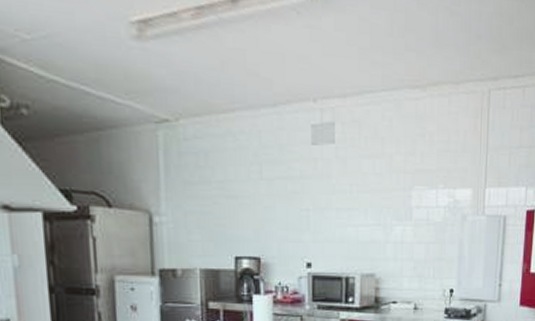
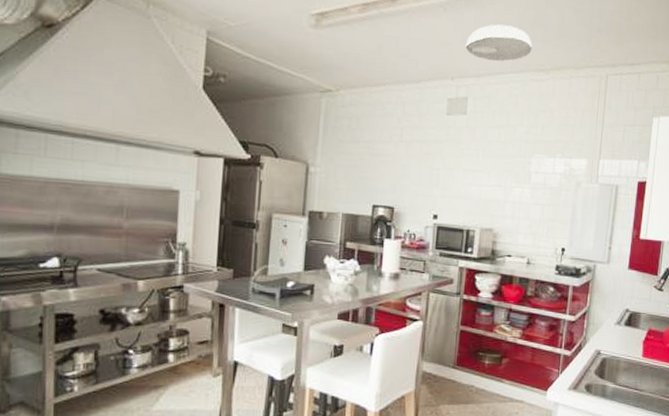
ceiling light: none [327,31,405,78] -> present [465,24,532,62]

